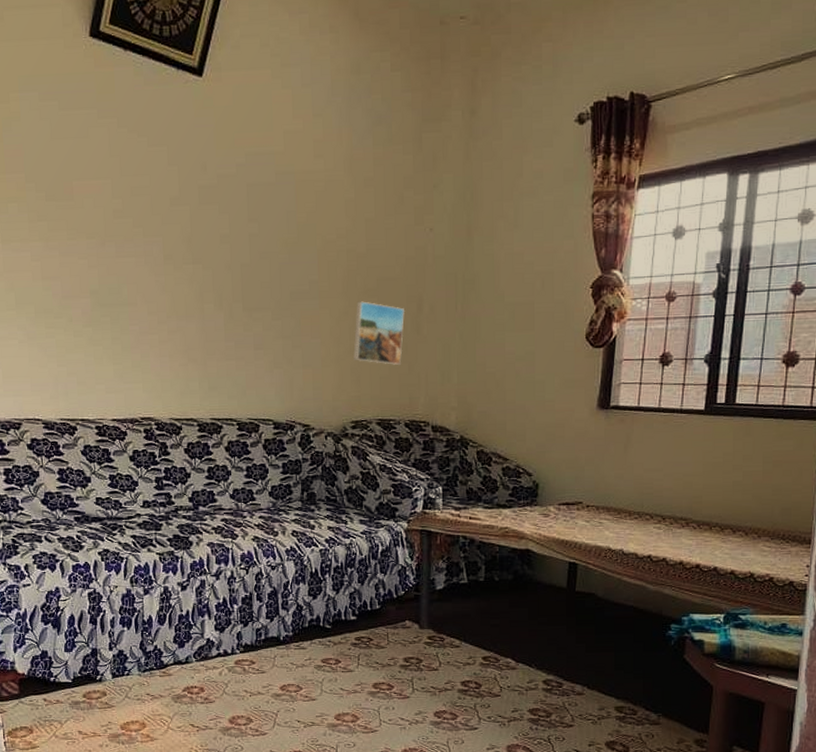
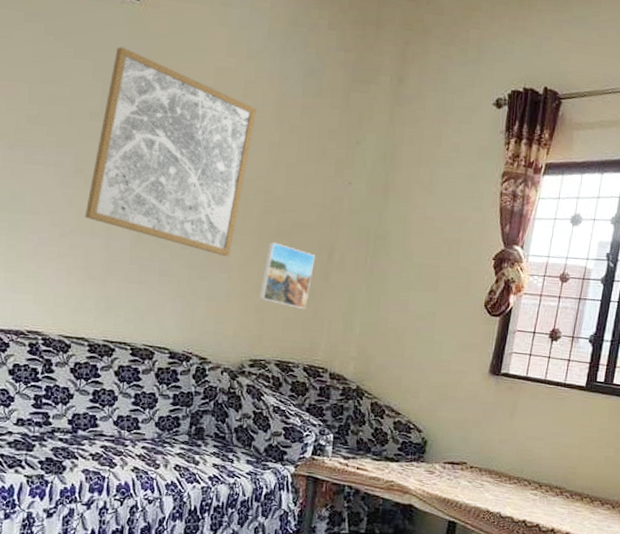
wall art: none [178,127,329,323] -> present [85,46,257,257]

